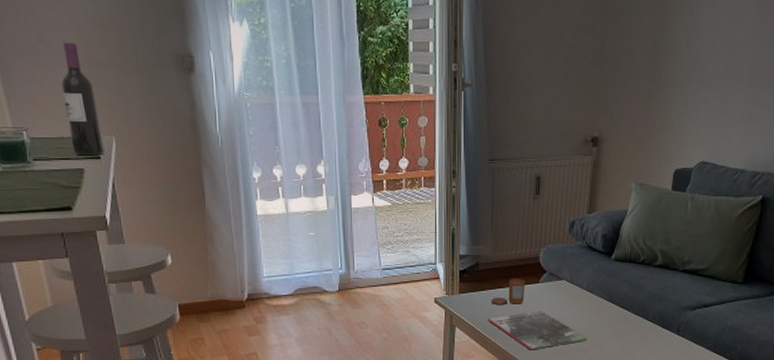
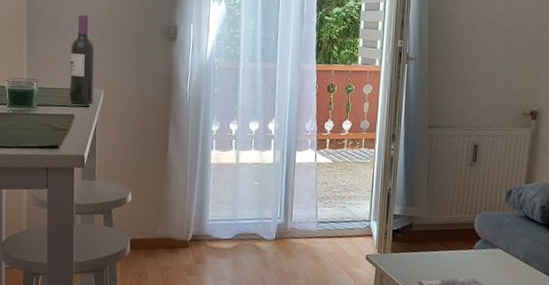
candle: present [491,279,526,305] -> none [423,242,459,270]

